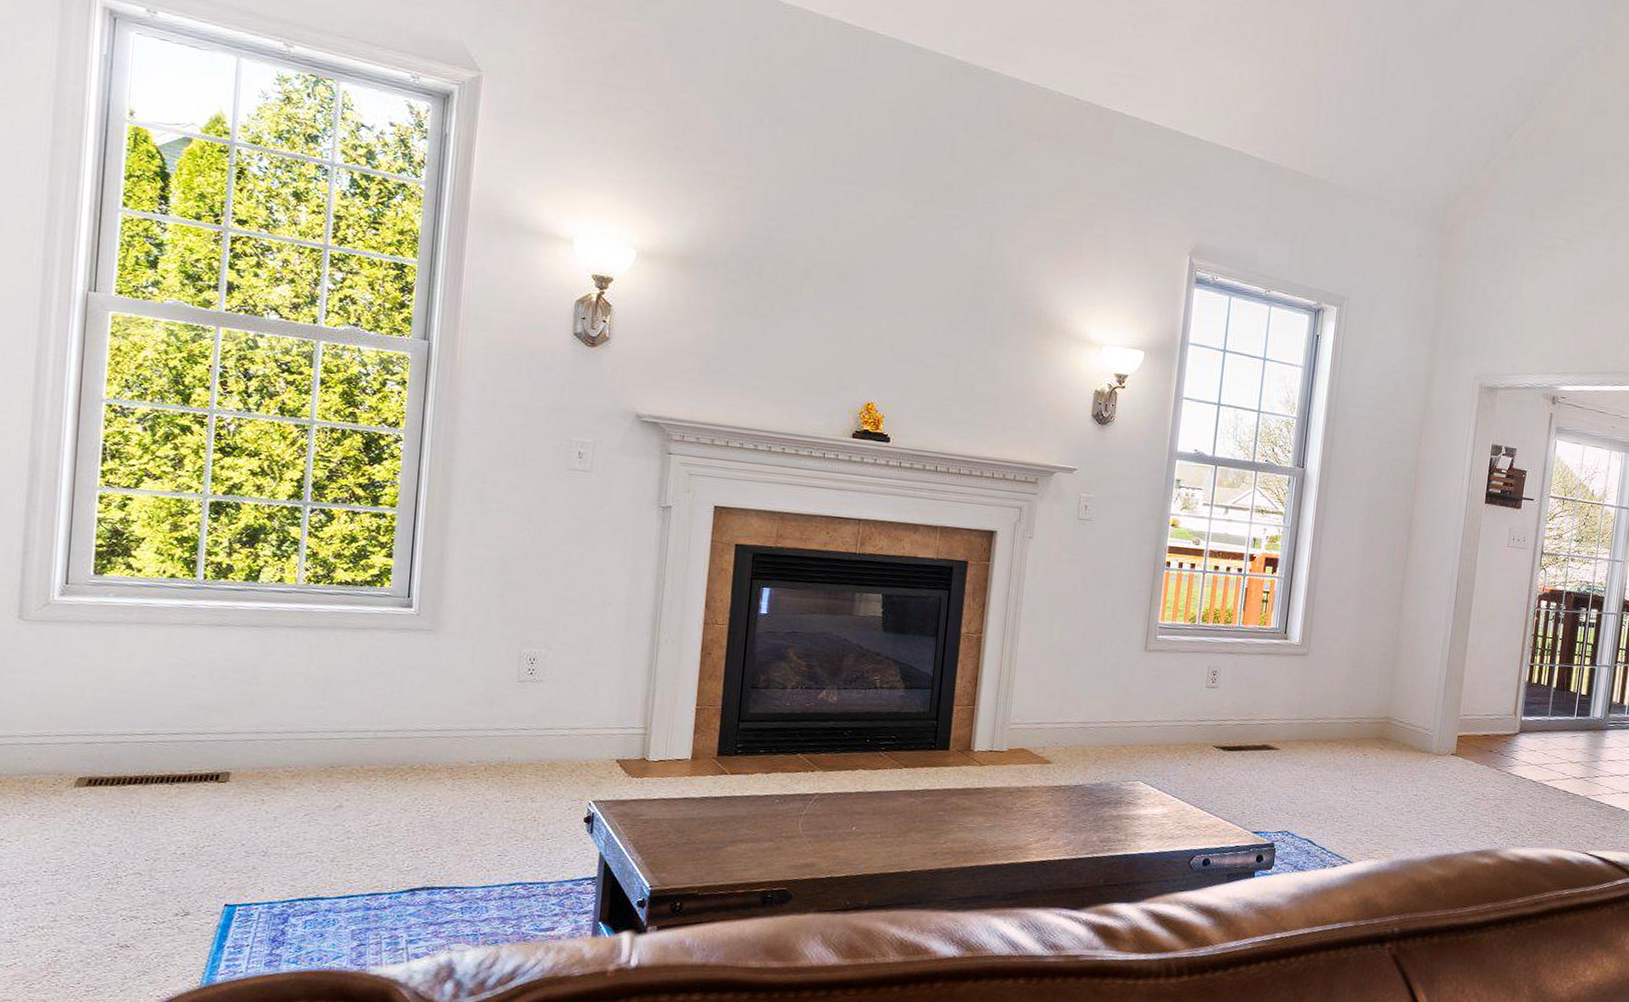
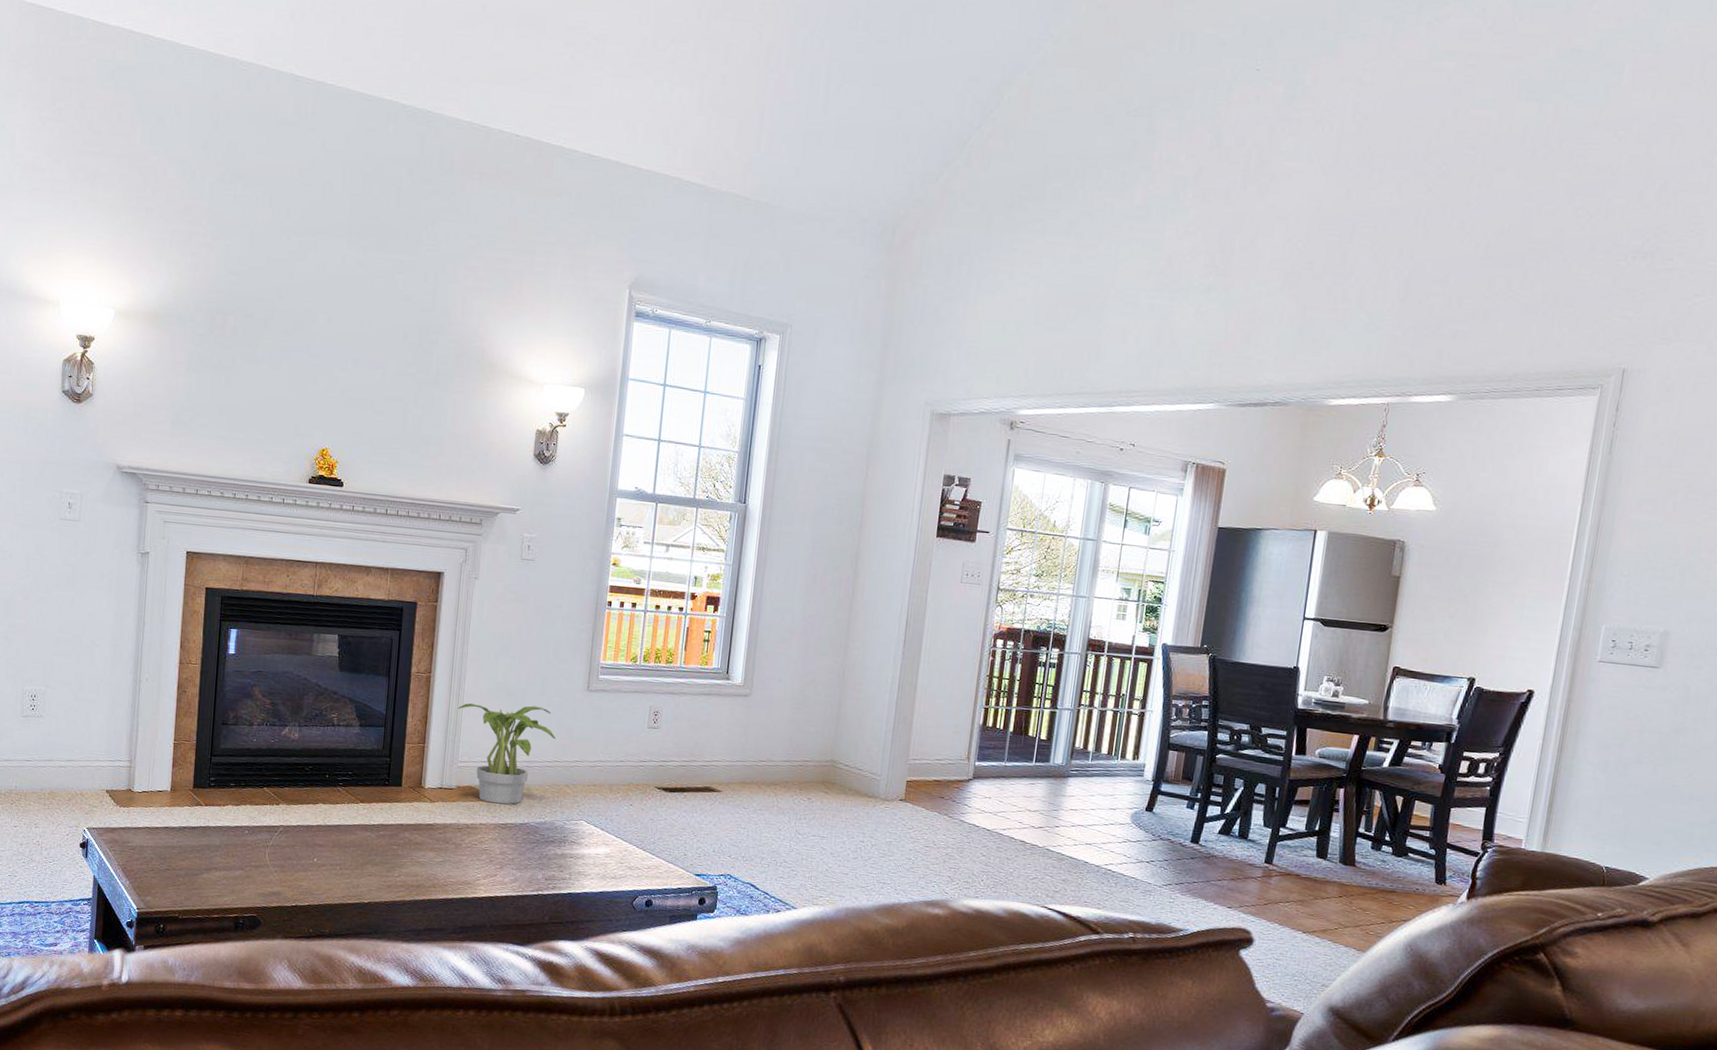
potted plant: none [1010,664,1112,767] -> present [458,703,556,805]

